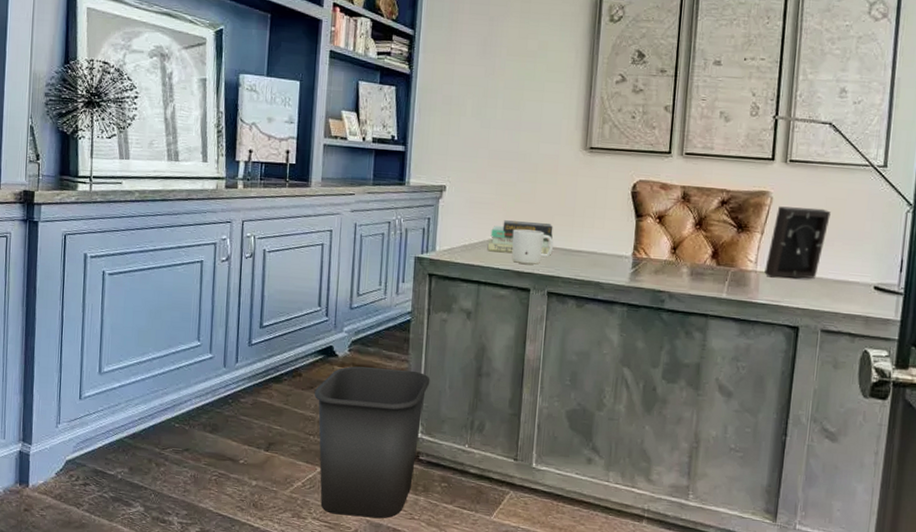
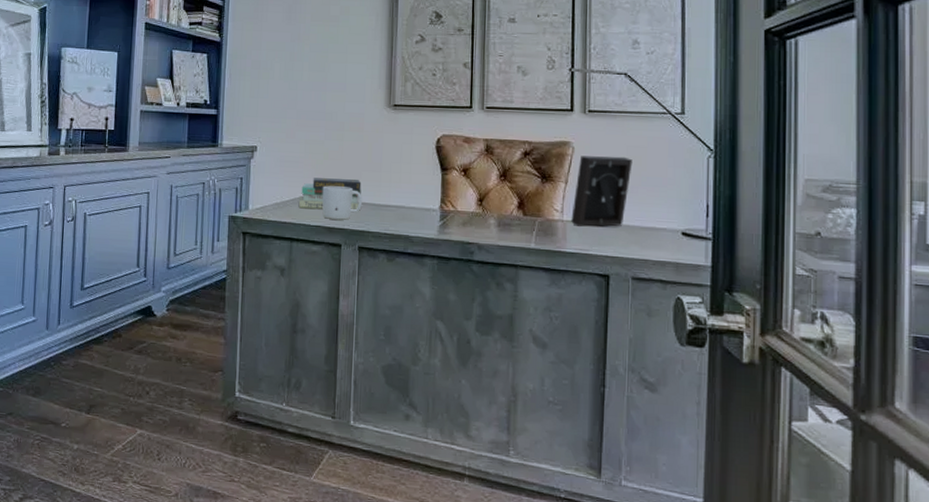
waste bin: present [314,366,430,519] -> none [134,326,247,482]

